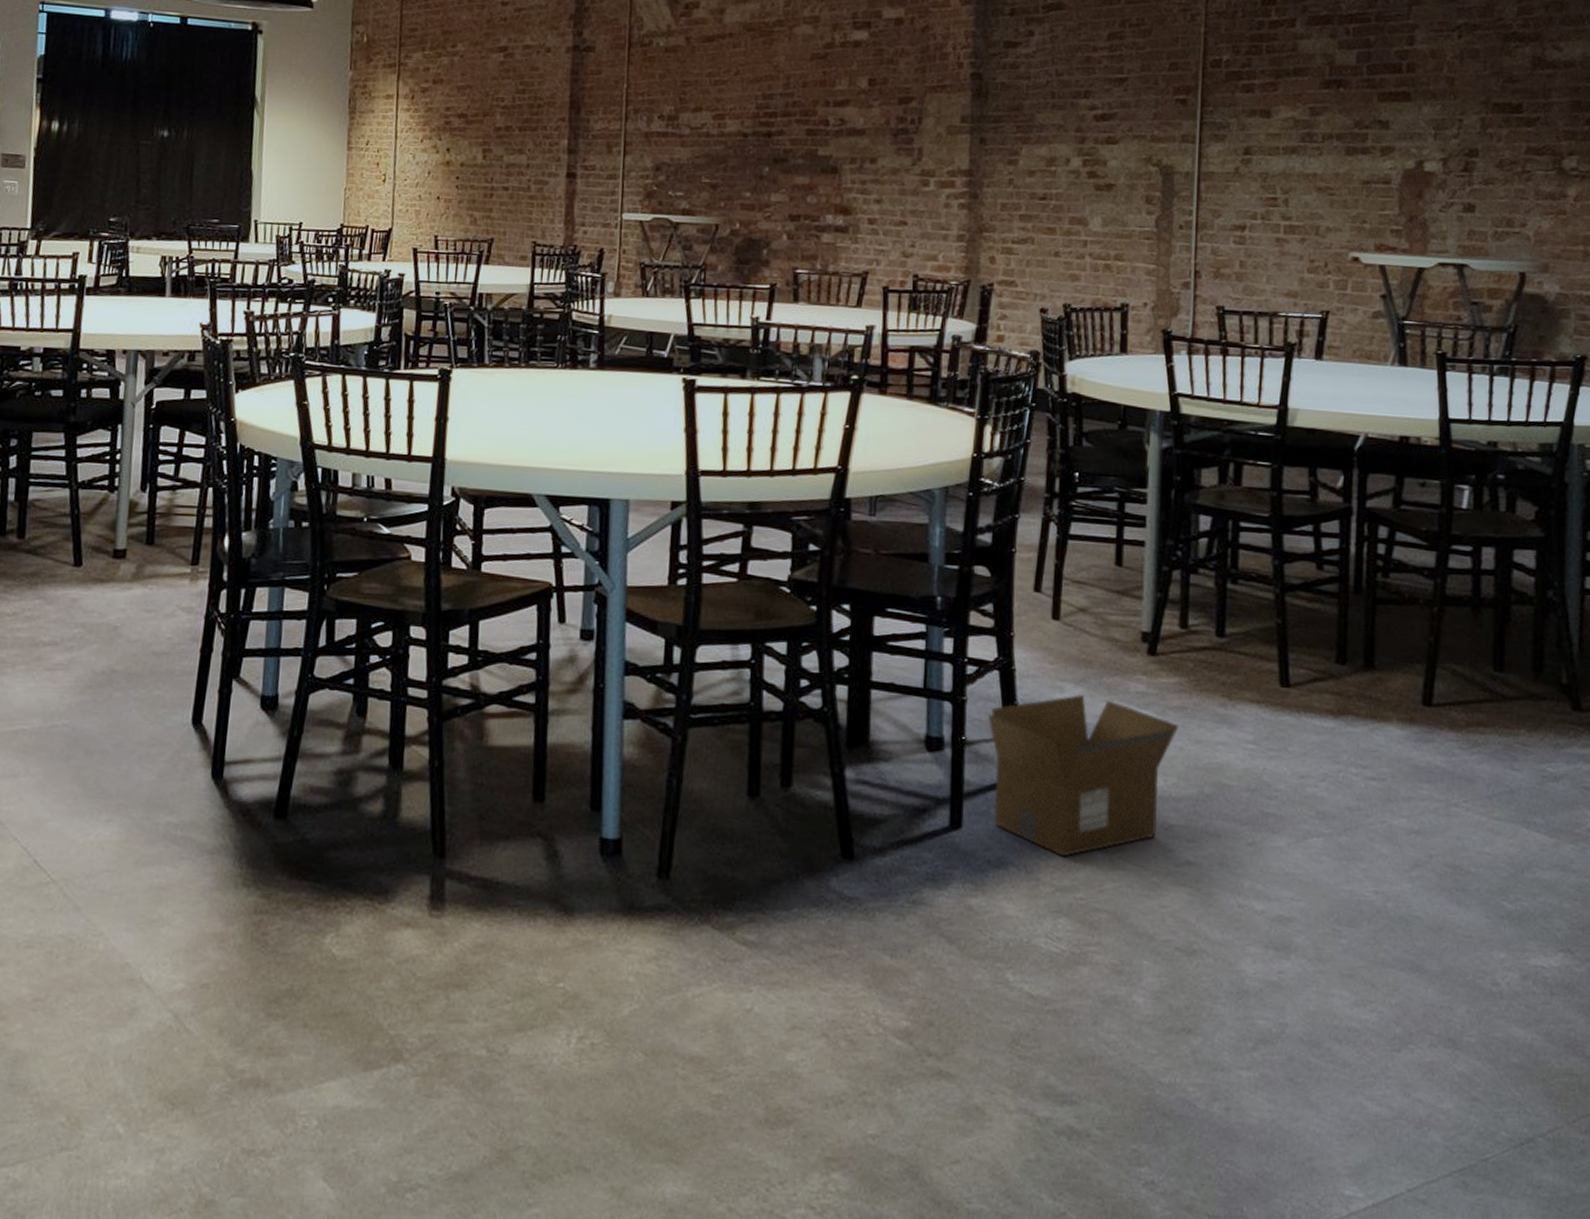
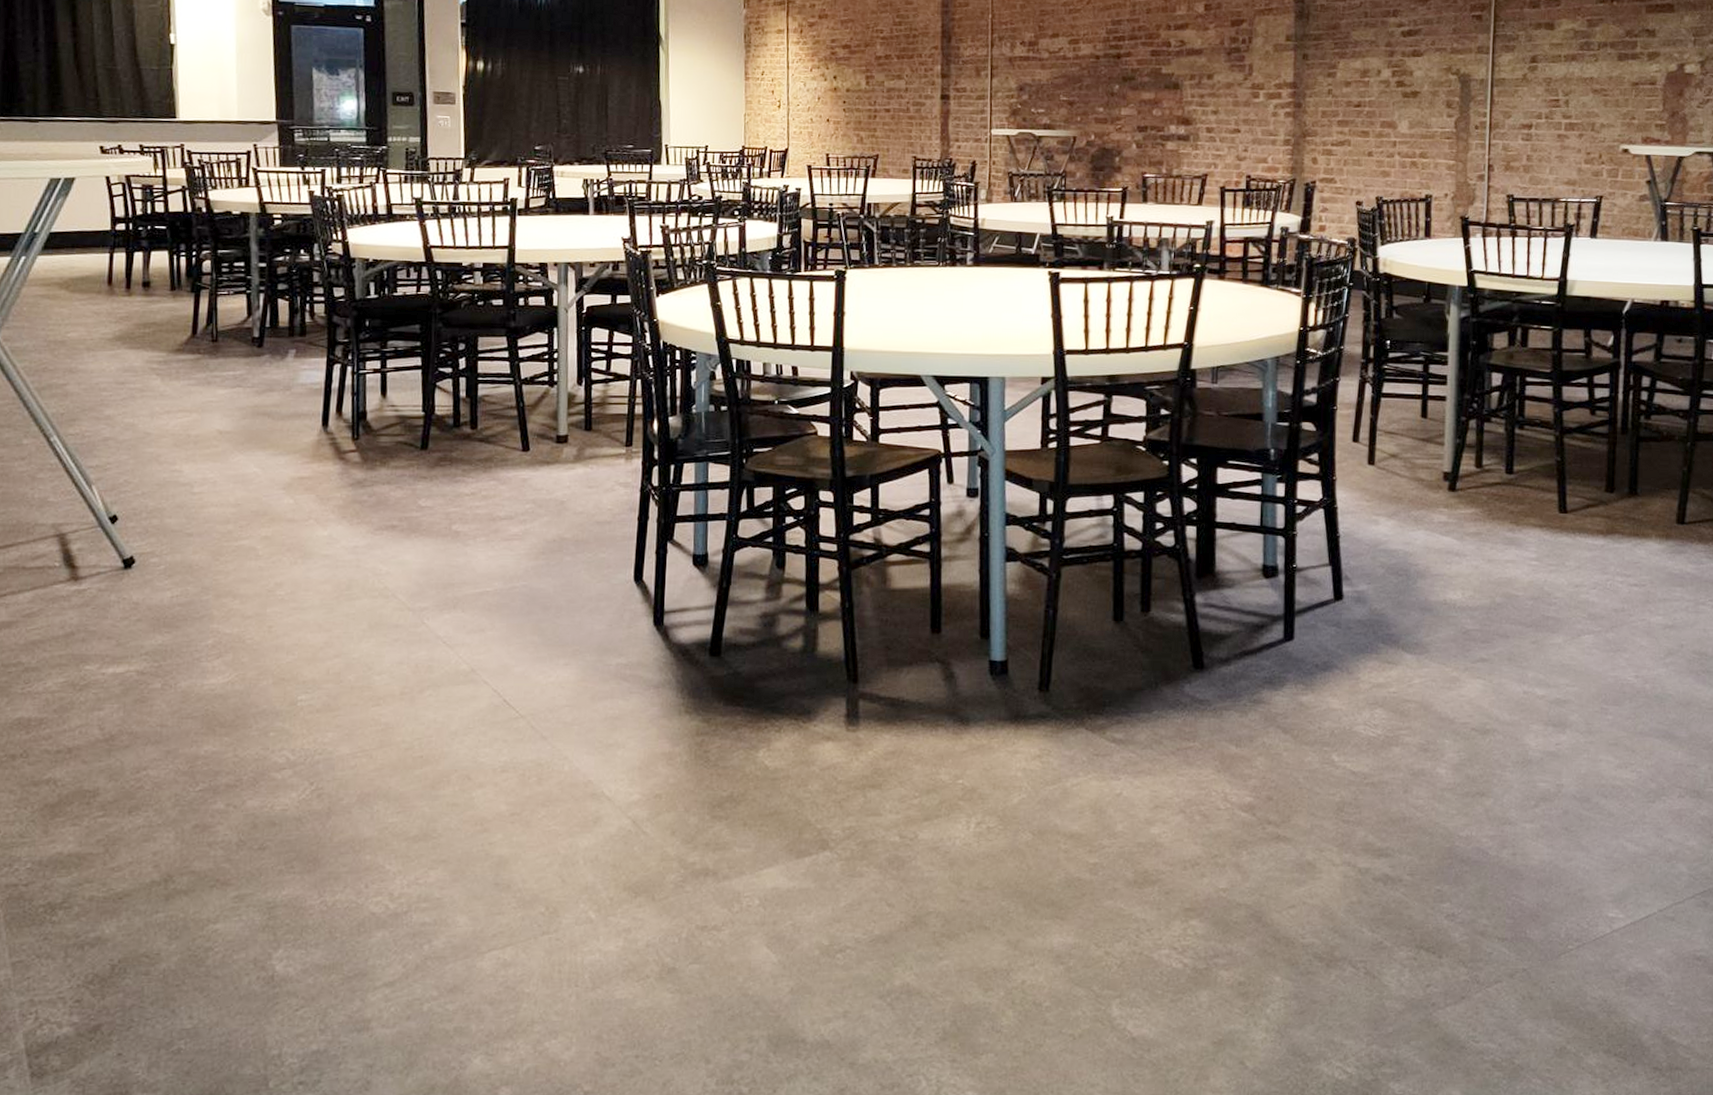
cardboard box: present [987,695,1179,857] -> none [1314,526,1475,659]

